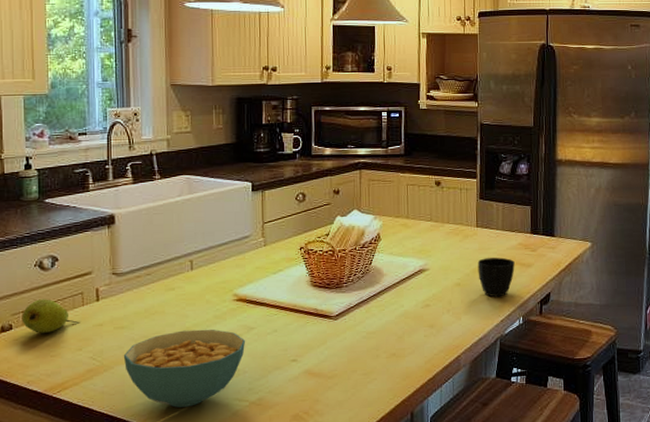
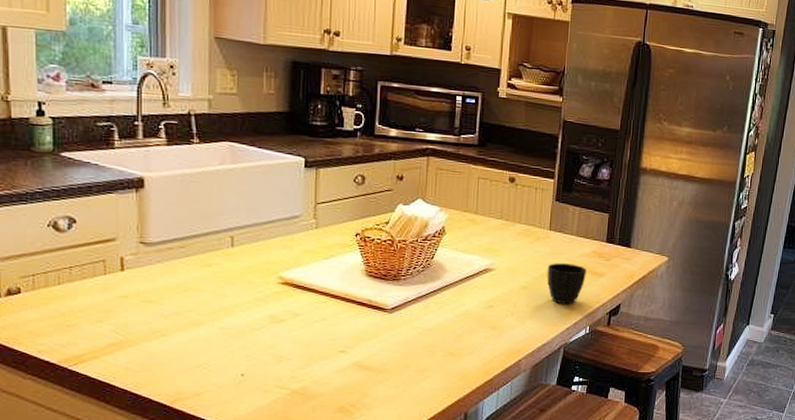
fruit: present [21,299,80,333] -> none [32,263,101,300]
cereal bowl: present [123,329,246,408] -> none [150,310,291,390]

